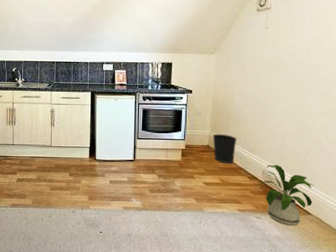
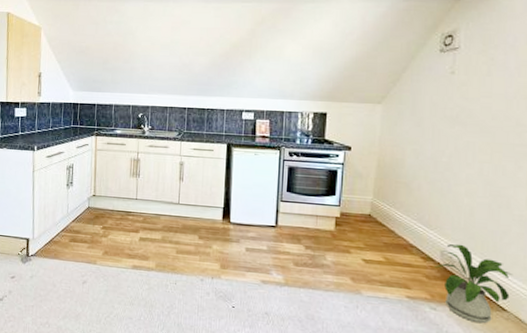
wastebasket: present [212,133,237,164] -> none [375,201,408,240]

